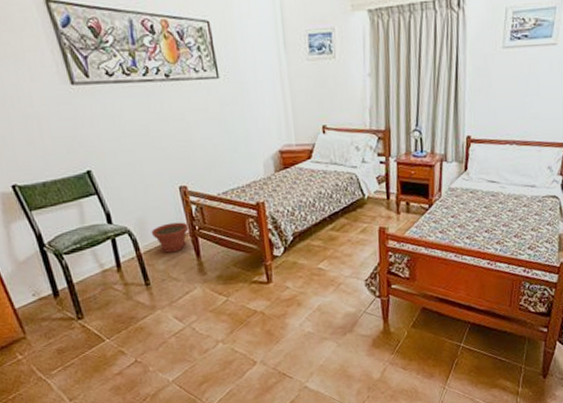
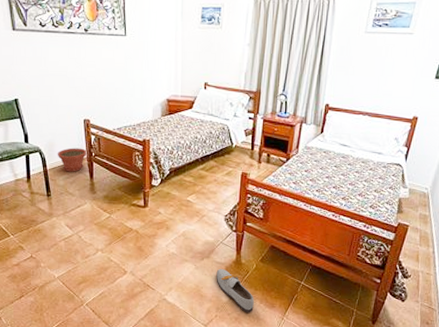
shoe: none [362,341,410,389] -> present [216,268,254,314]

